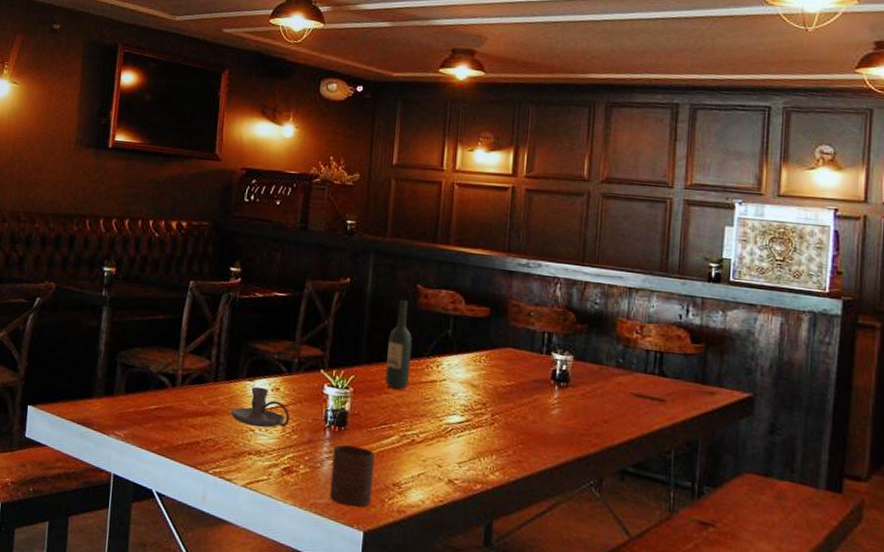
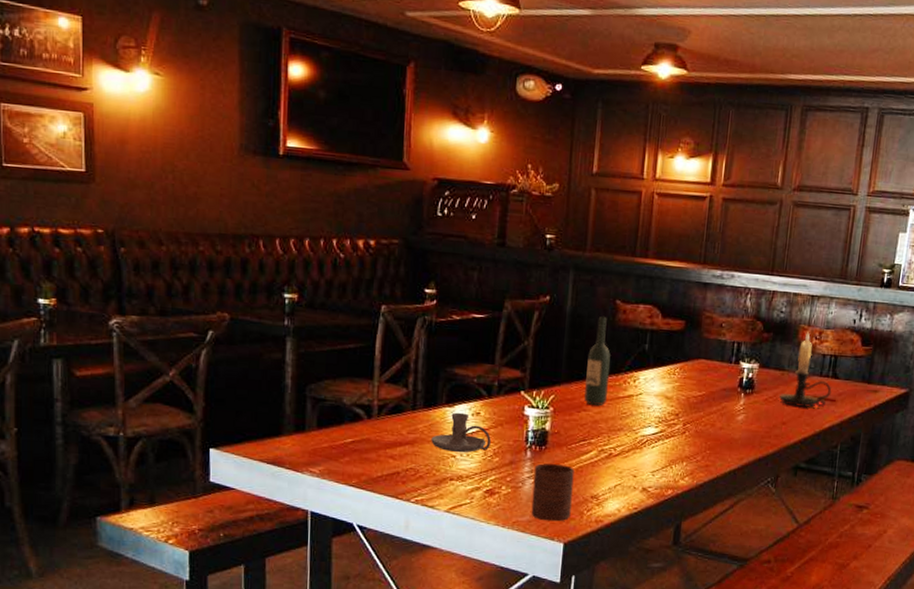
candle holder: none [597,325,660,407] -> present [778,332,832,408]

